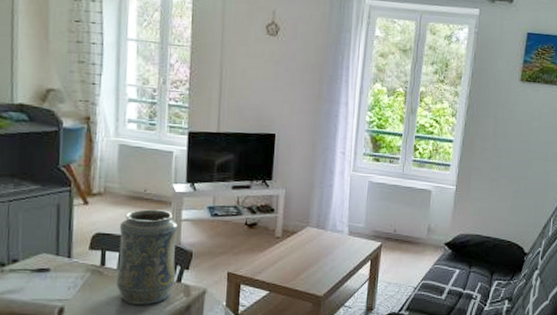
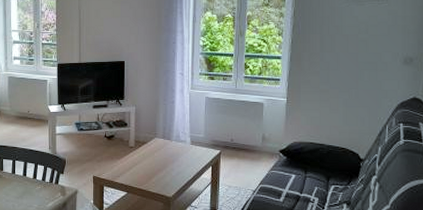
decorative vase: present [115,209,178,305] -> none [11,126,54,202]

